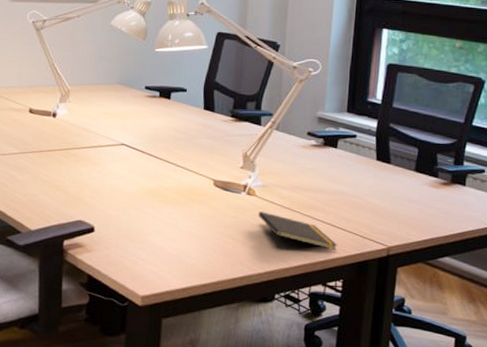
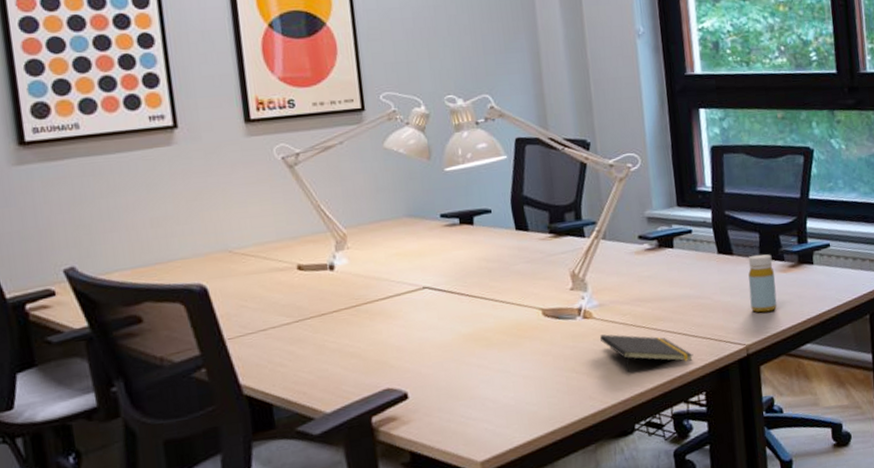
bottle: none [398,167,427,221] -> present [748,254,777,313]

